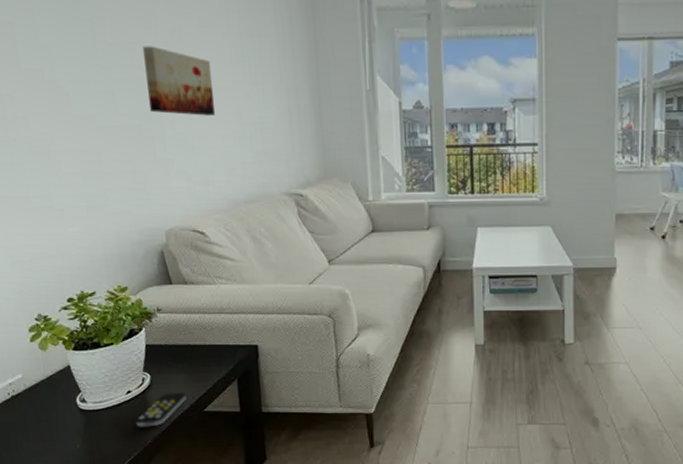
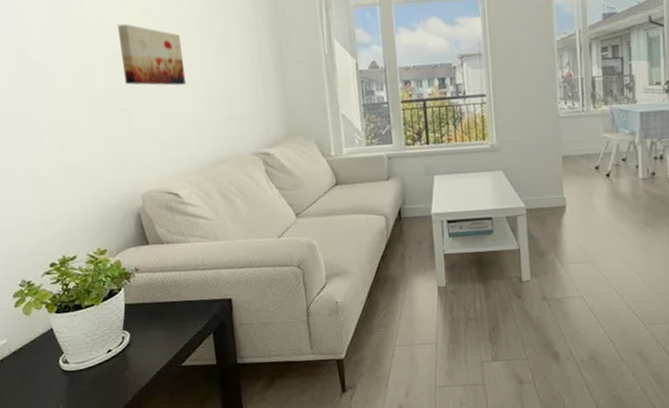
remote control: present [136,393,186,427] -> none [117,349,165,385]

